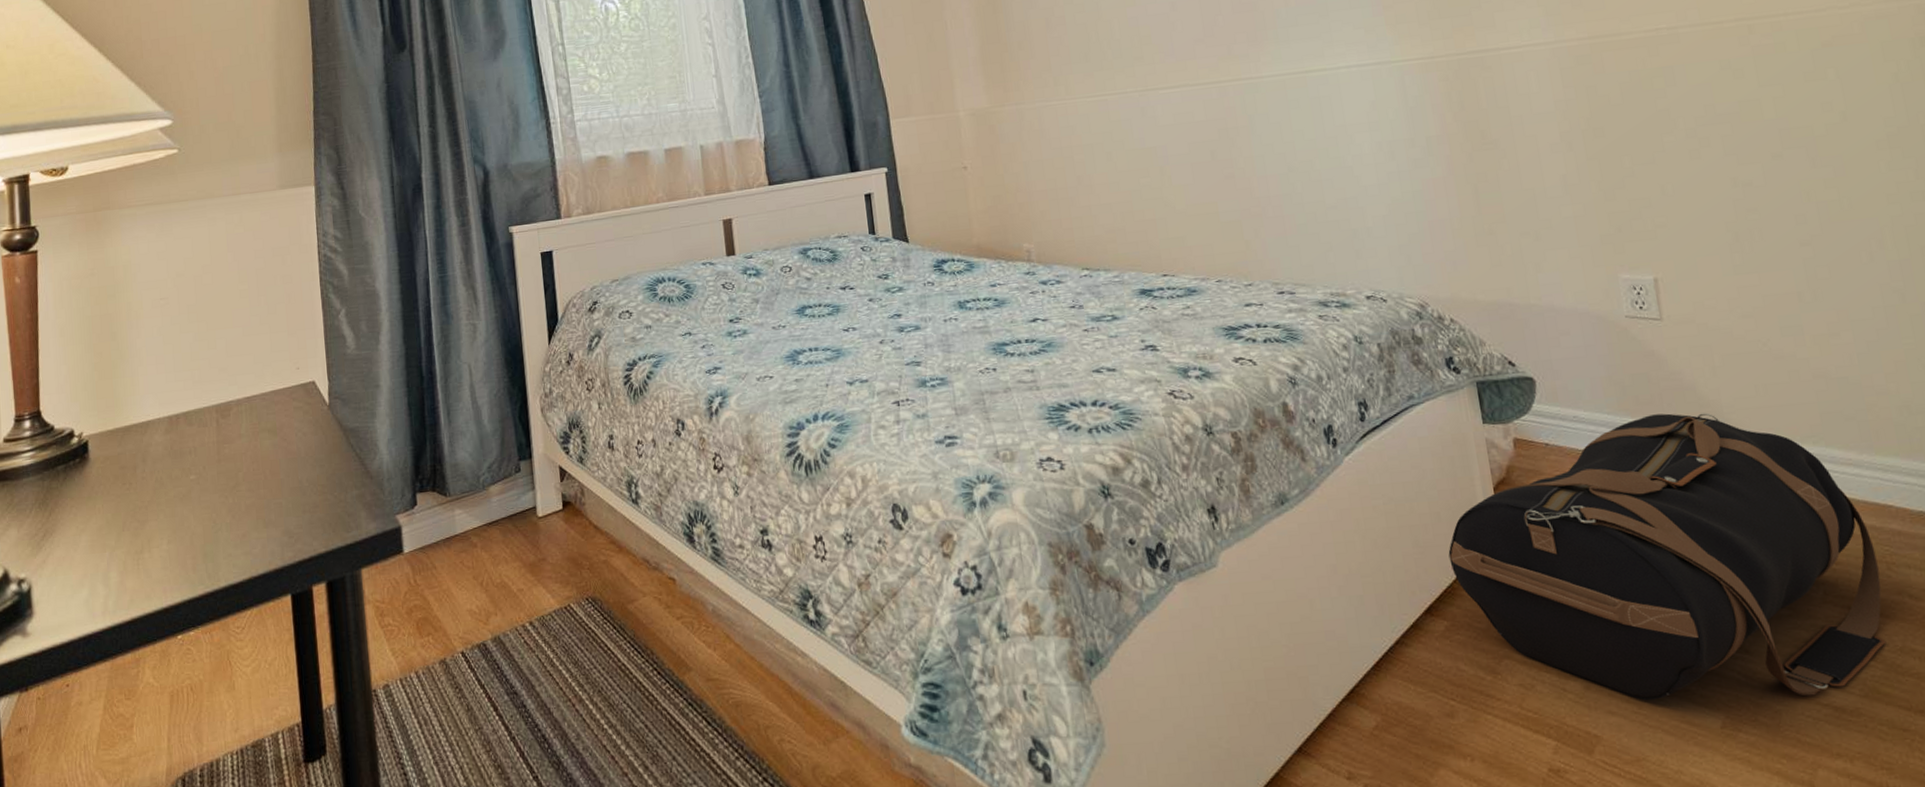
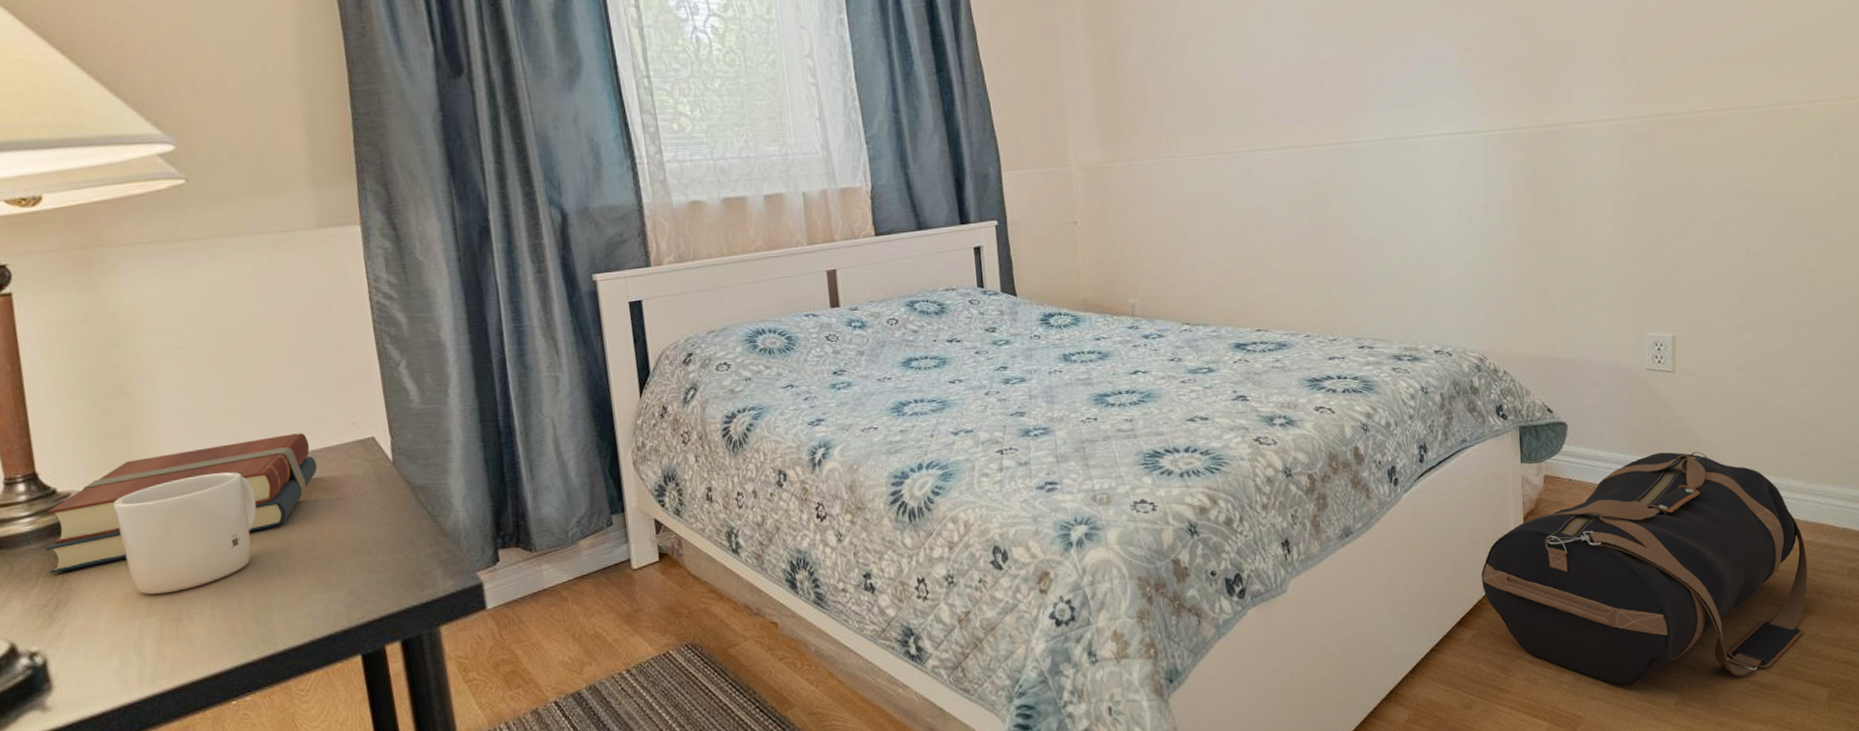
books: none [40,376,265,504] -> present [45,433,318,573]
mug: none [97,412,213,527] -> present [113,472,257,595]

